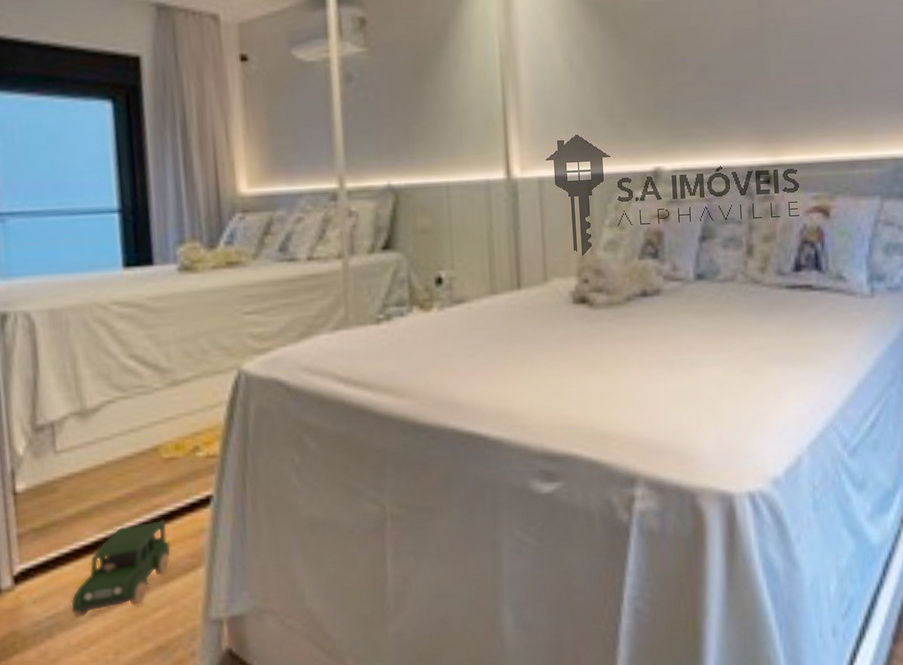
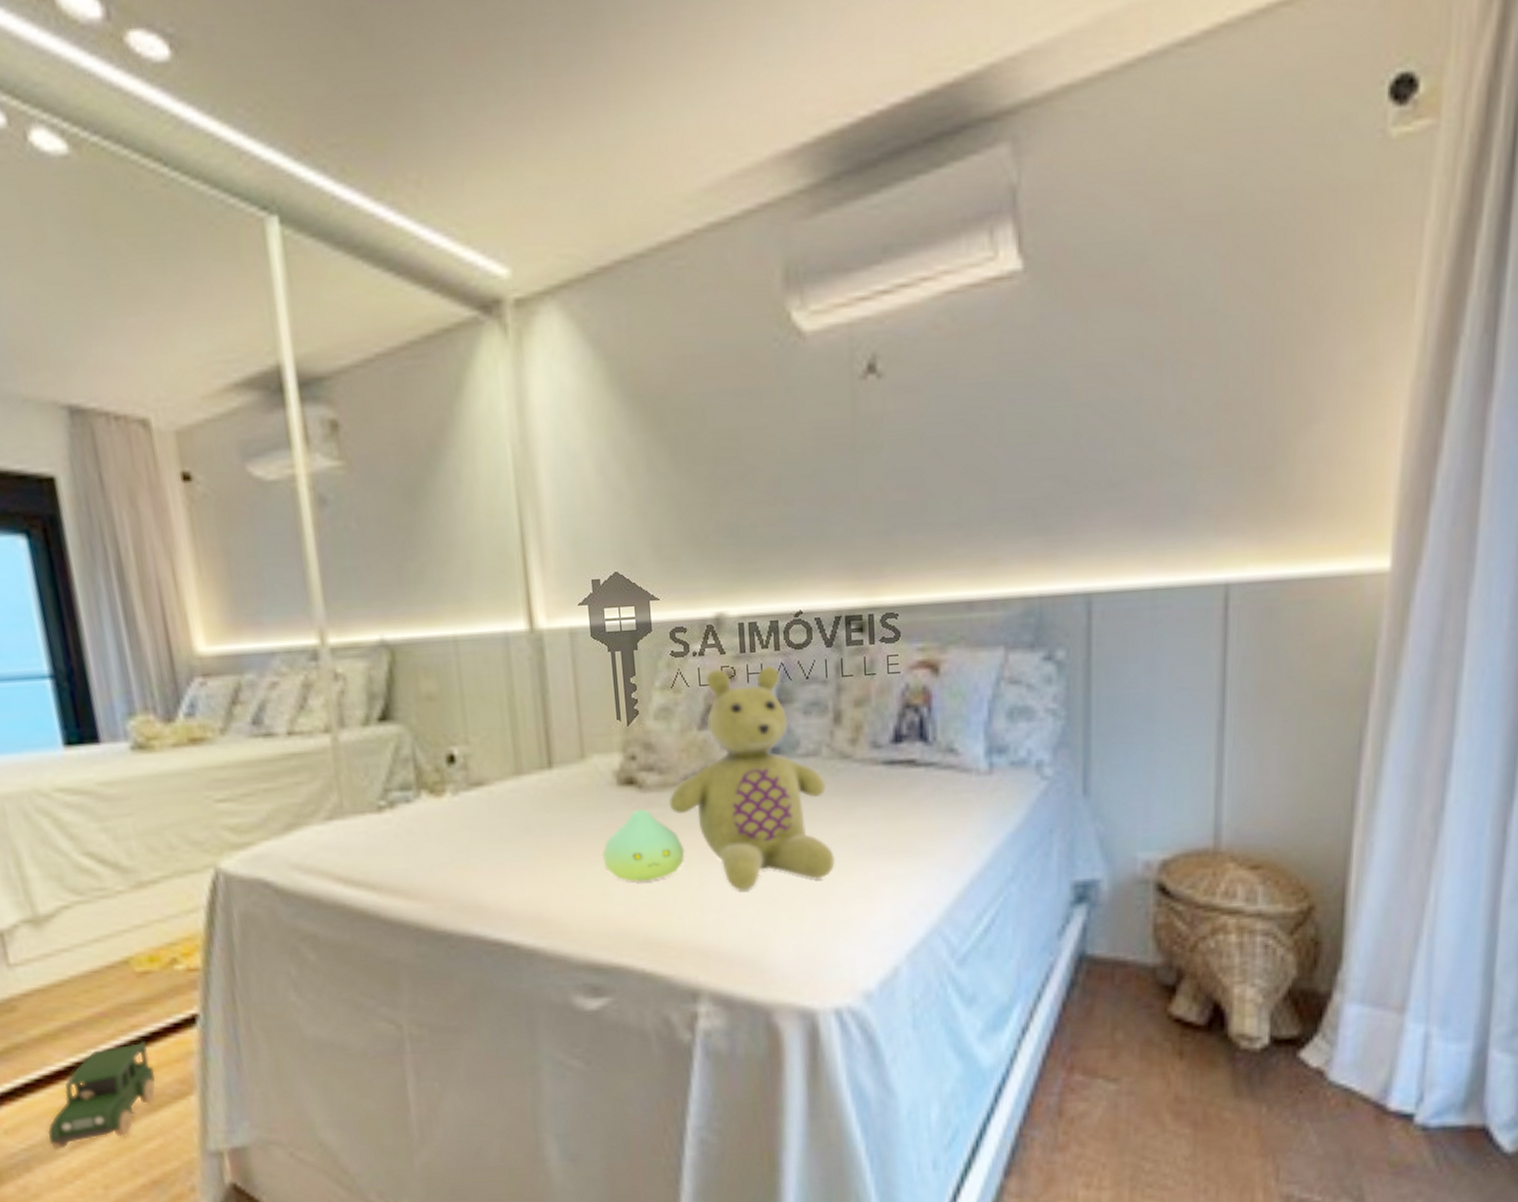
plush toy: none [558,323,627,384] -> present [601,809,685,883]
stuffed bear: none [614,208,748,391] -> present [669,665,835,890]

